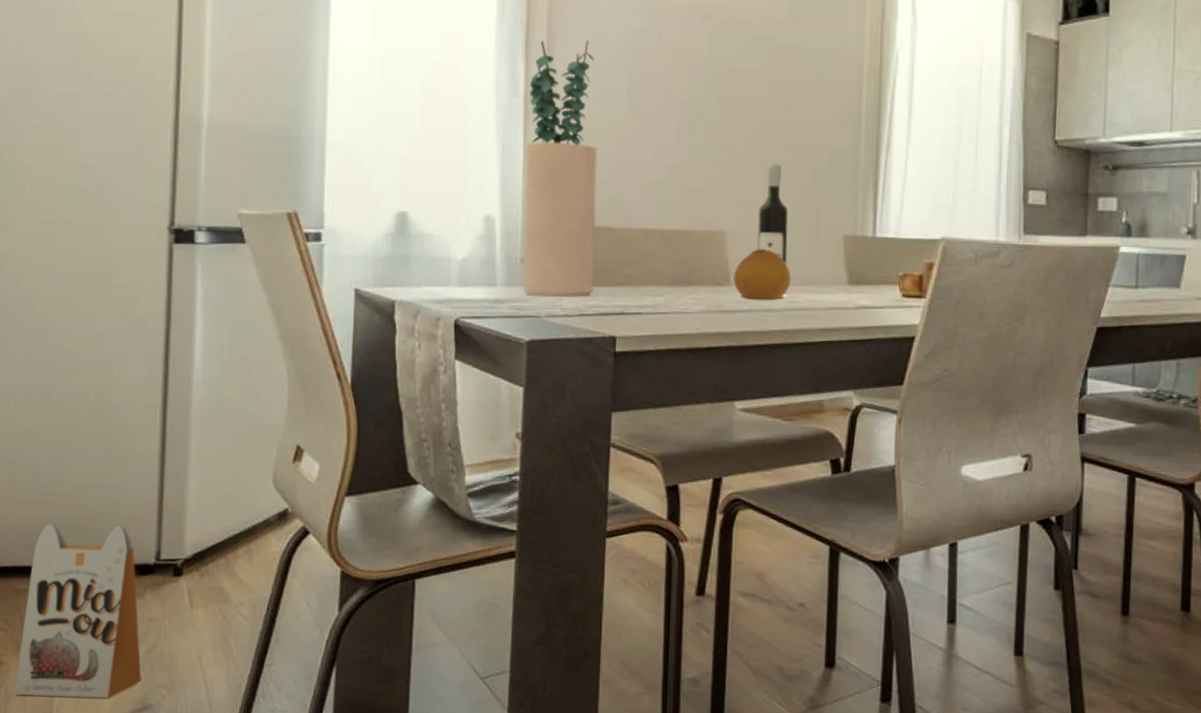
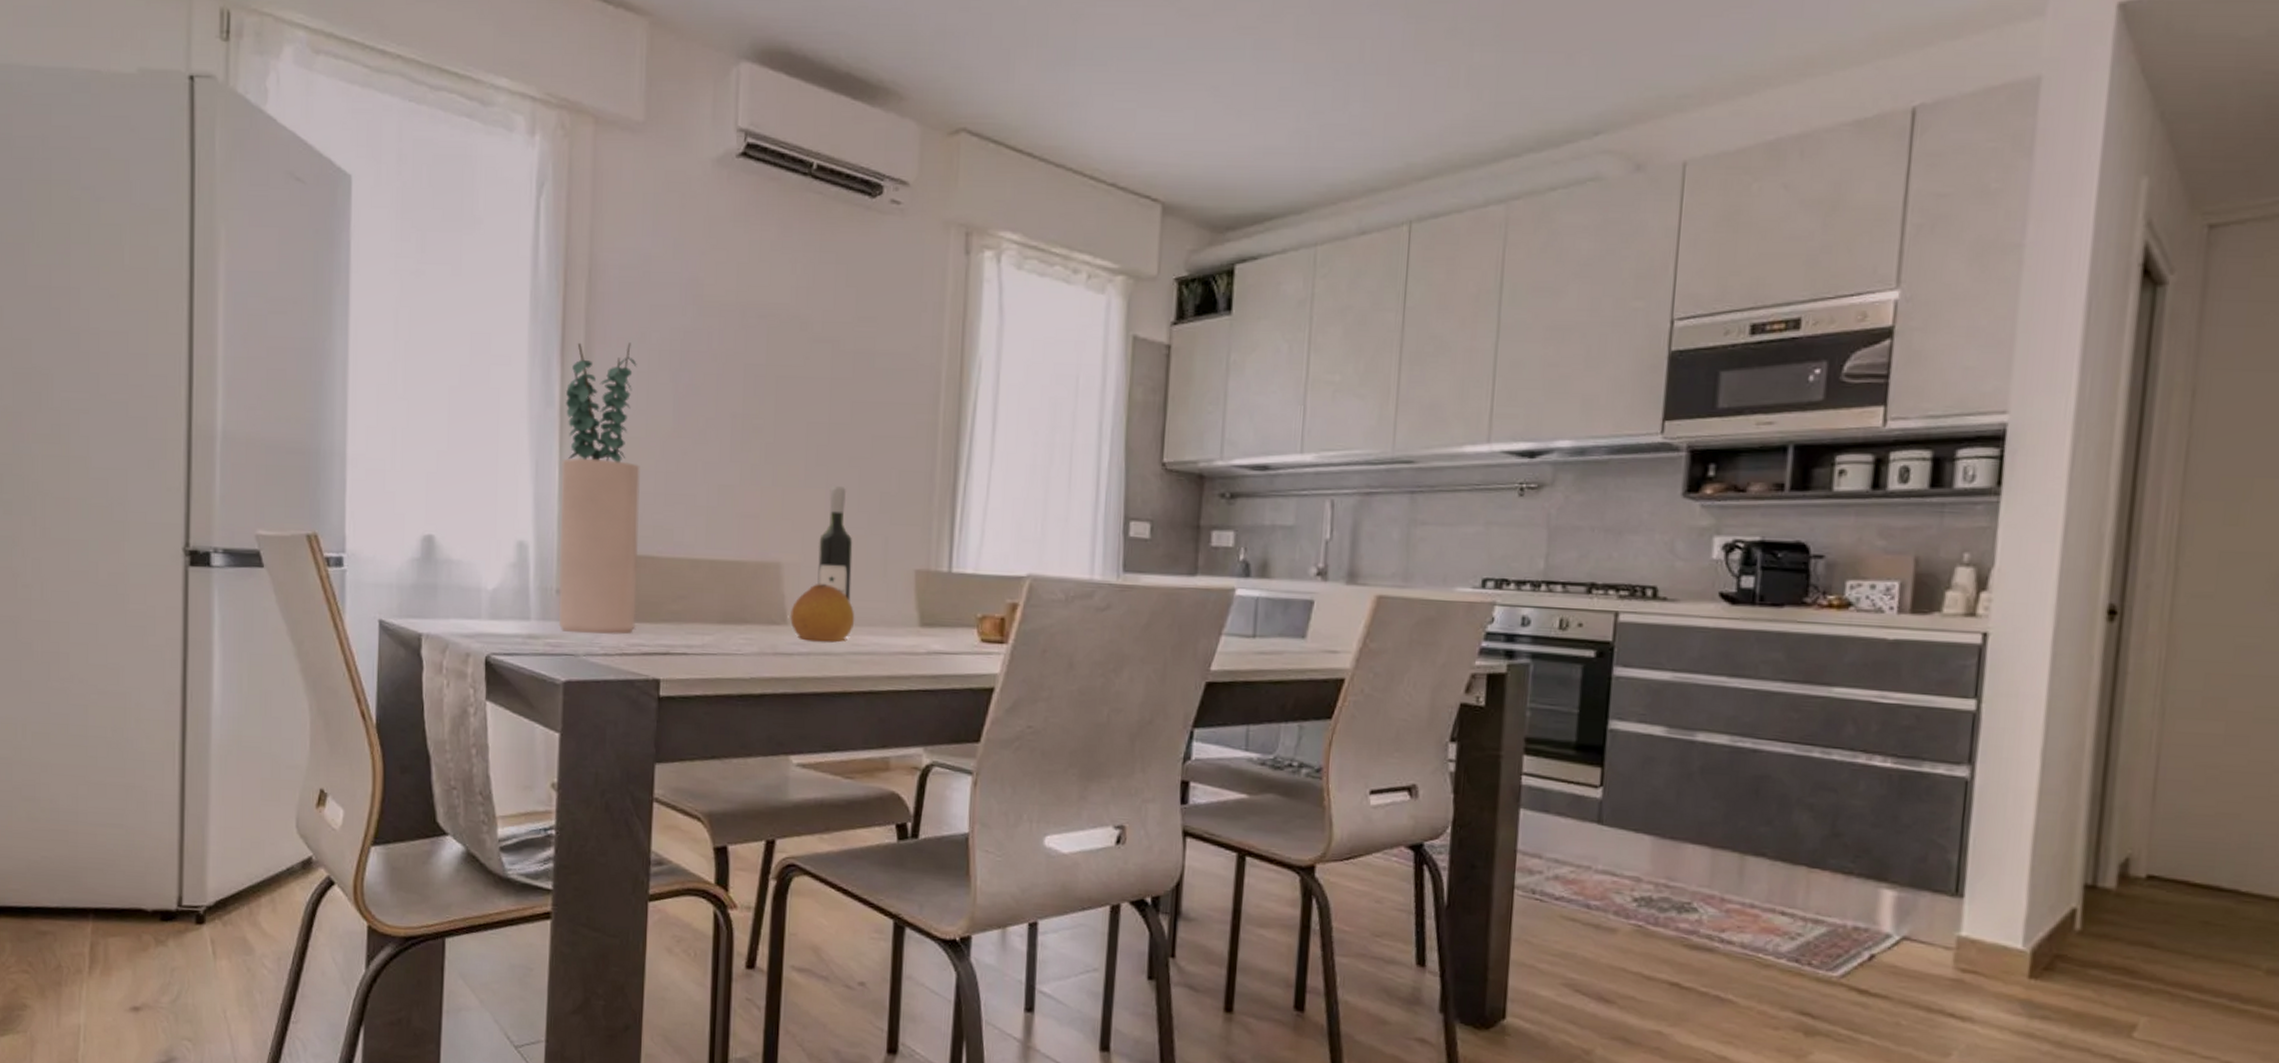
shopping bag: present [14,523,141,698] -> none [39,863,166,1048]

